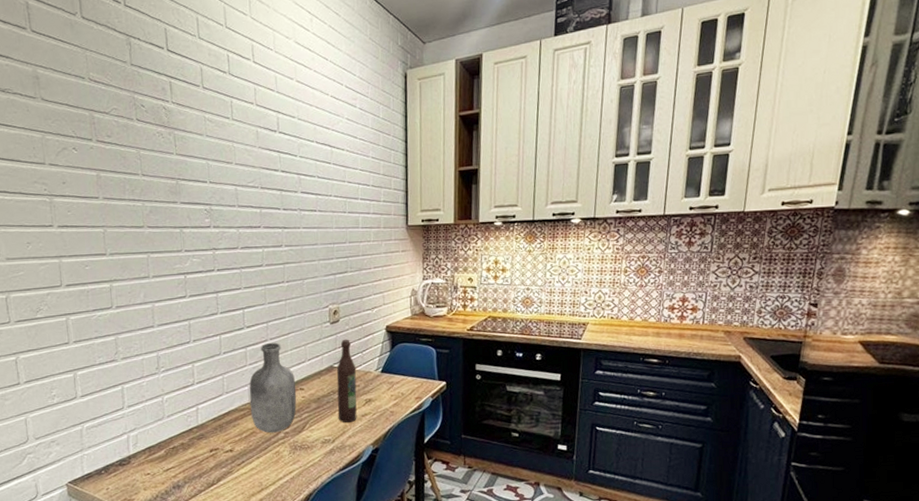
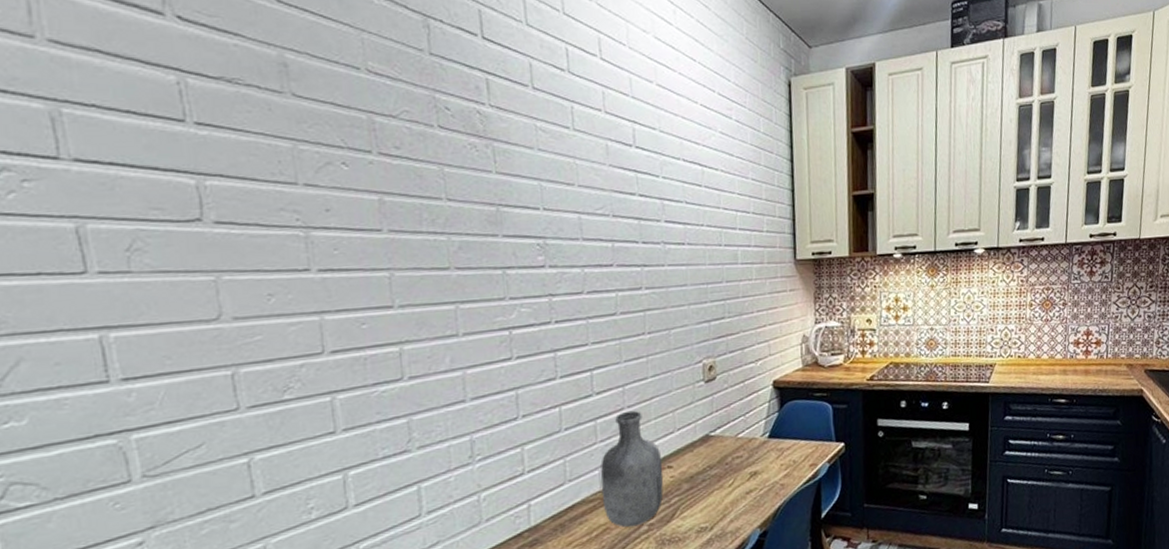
wine bottle: present [336,339,357,423] -> none [713,400,740,505]

